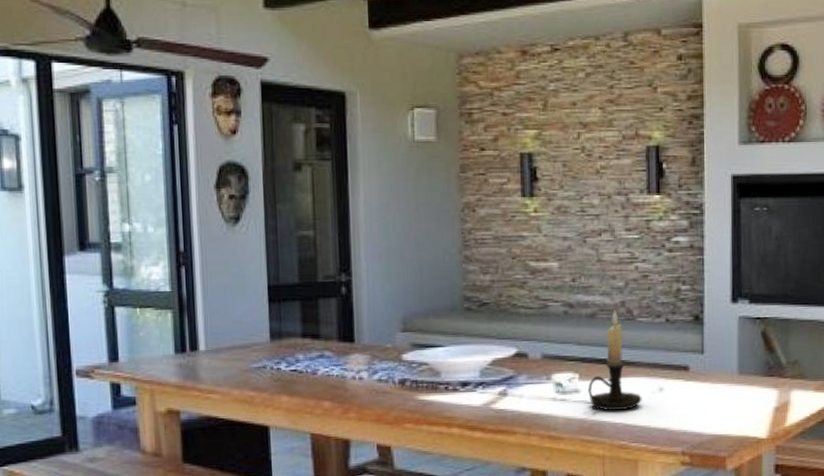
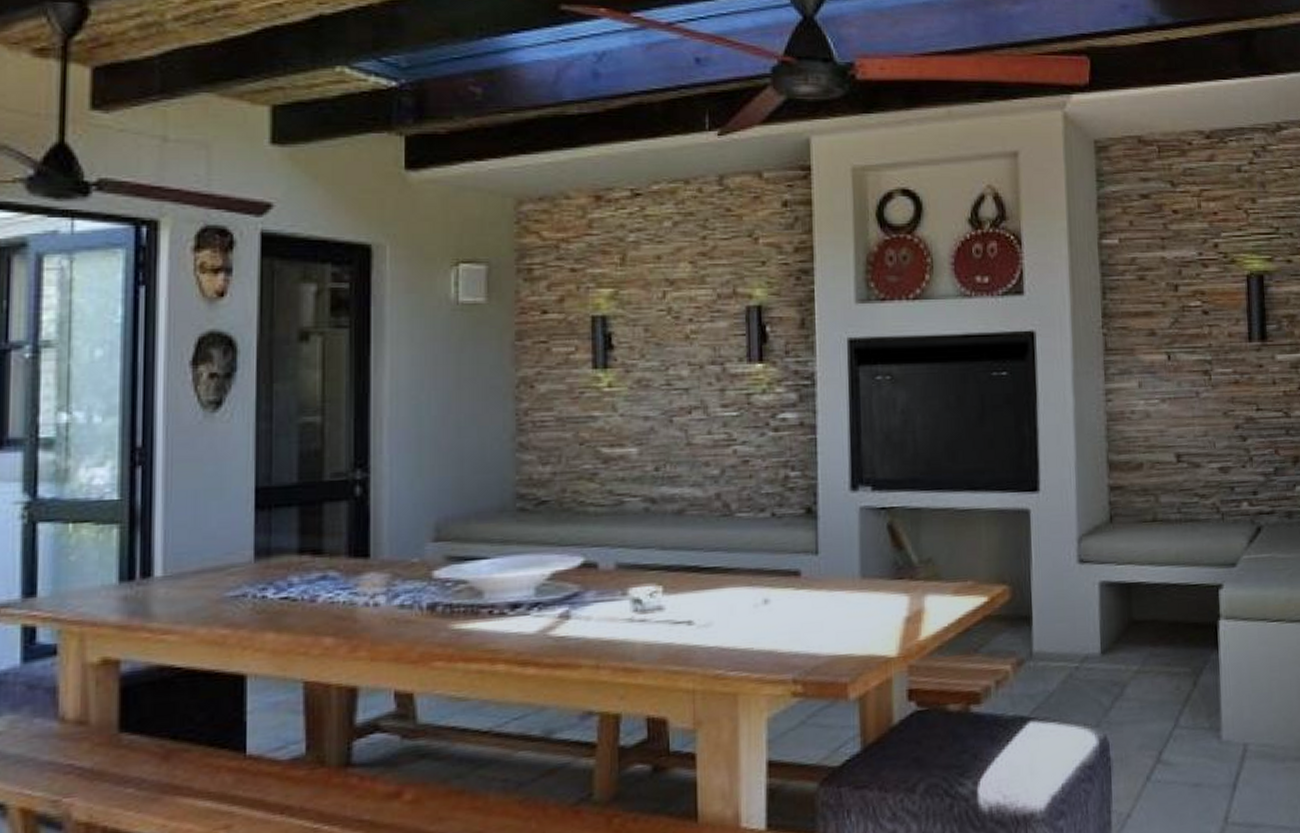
candle holder: present [588,310,642,411] -> none [674,505,743,632]

